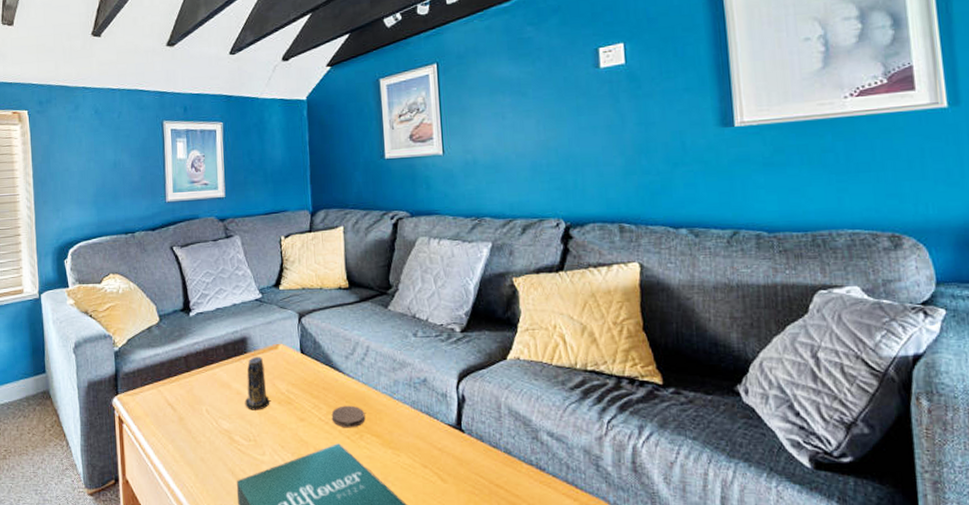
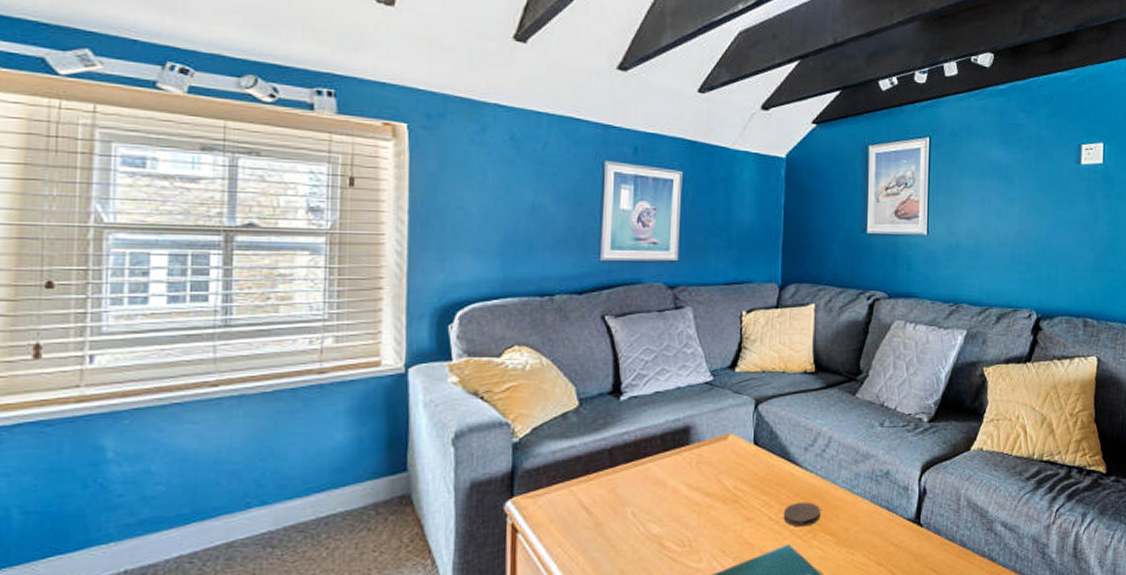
candle: present [244,356,270,411] -> none [681,448,713,511]

